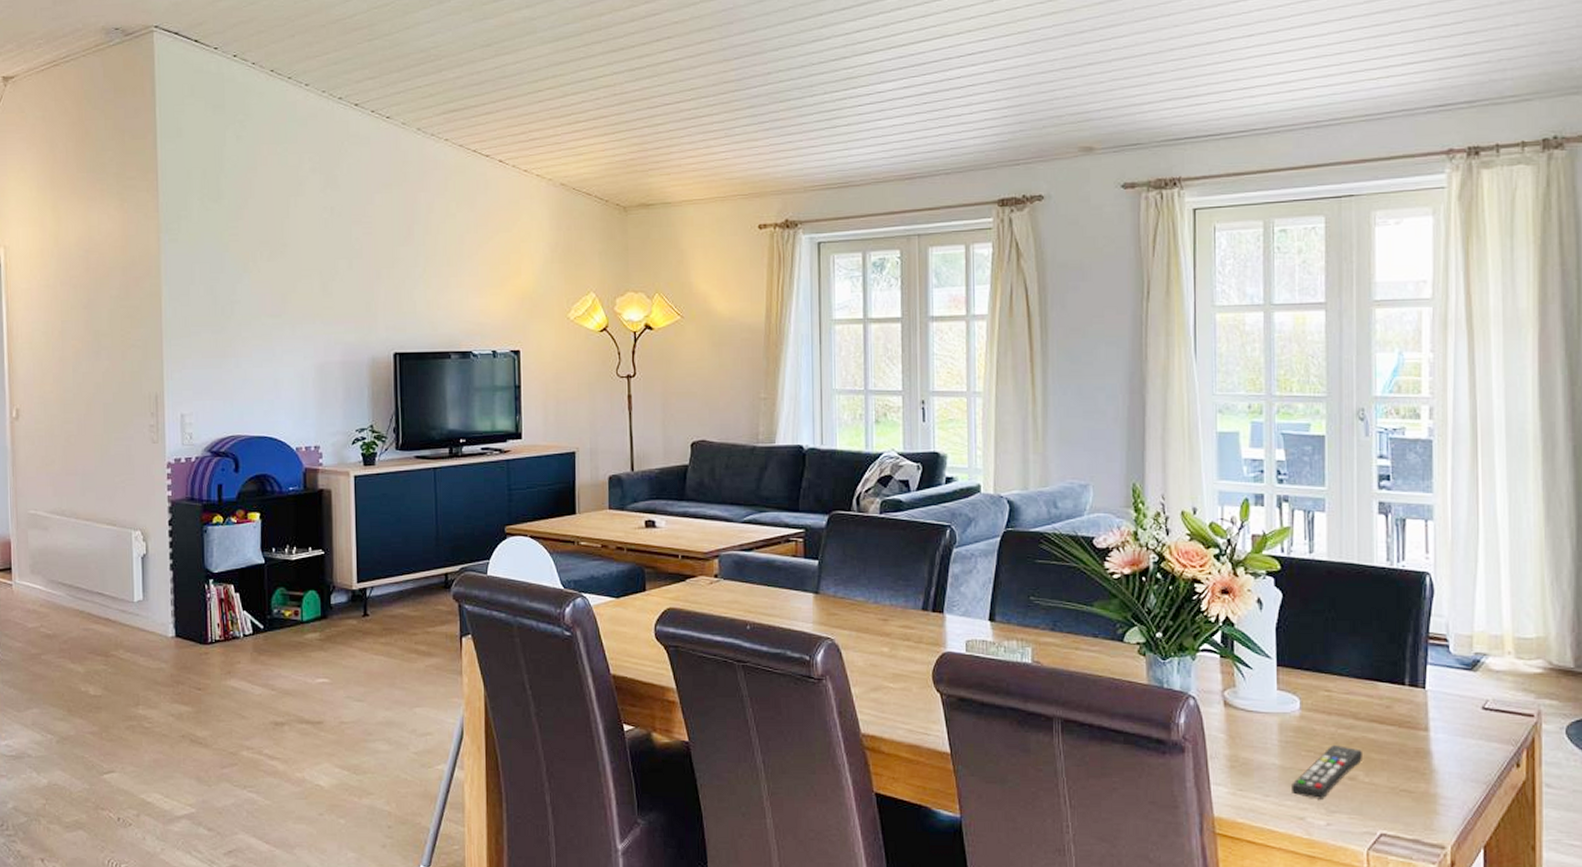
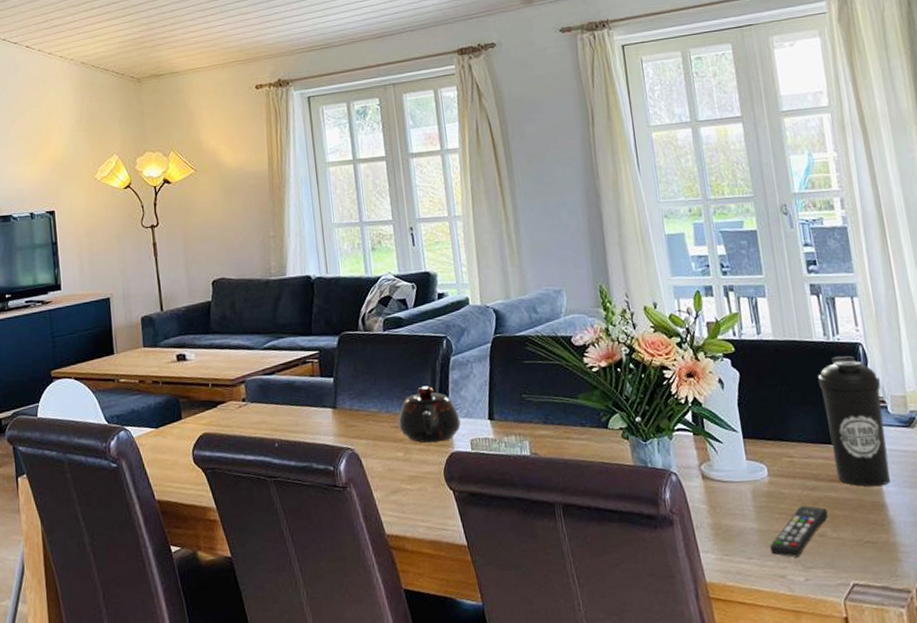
teapot: none [887,578,957,640] -> present [398,385,461,443]
water bottle: none [1372,585,1445,732] -> present [817,356,890,487]

